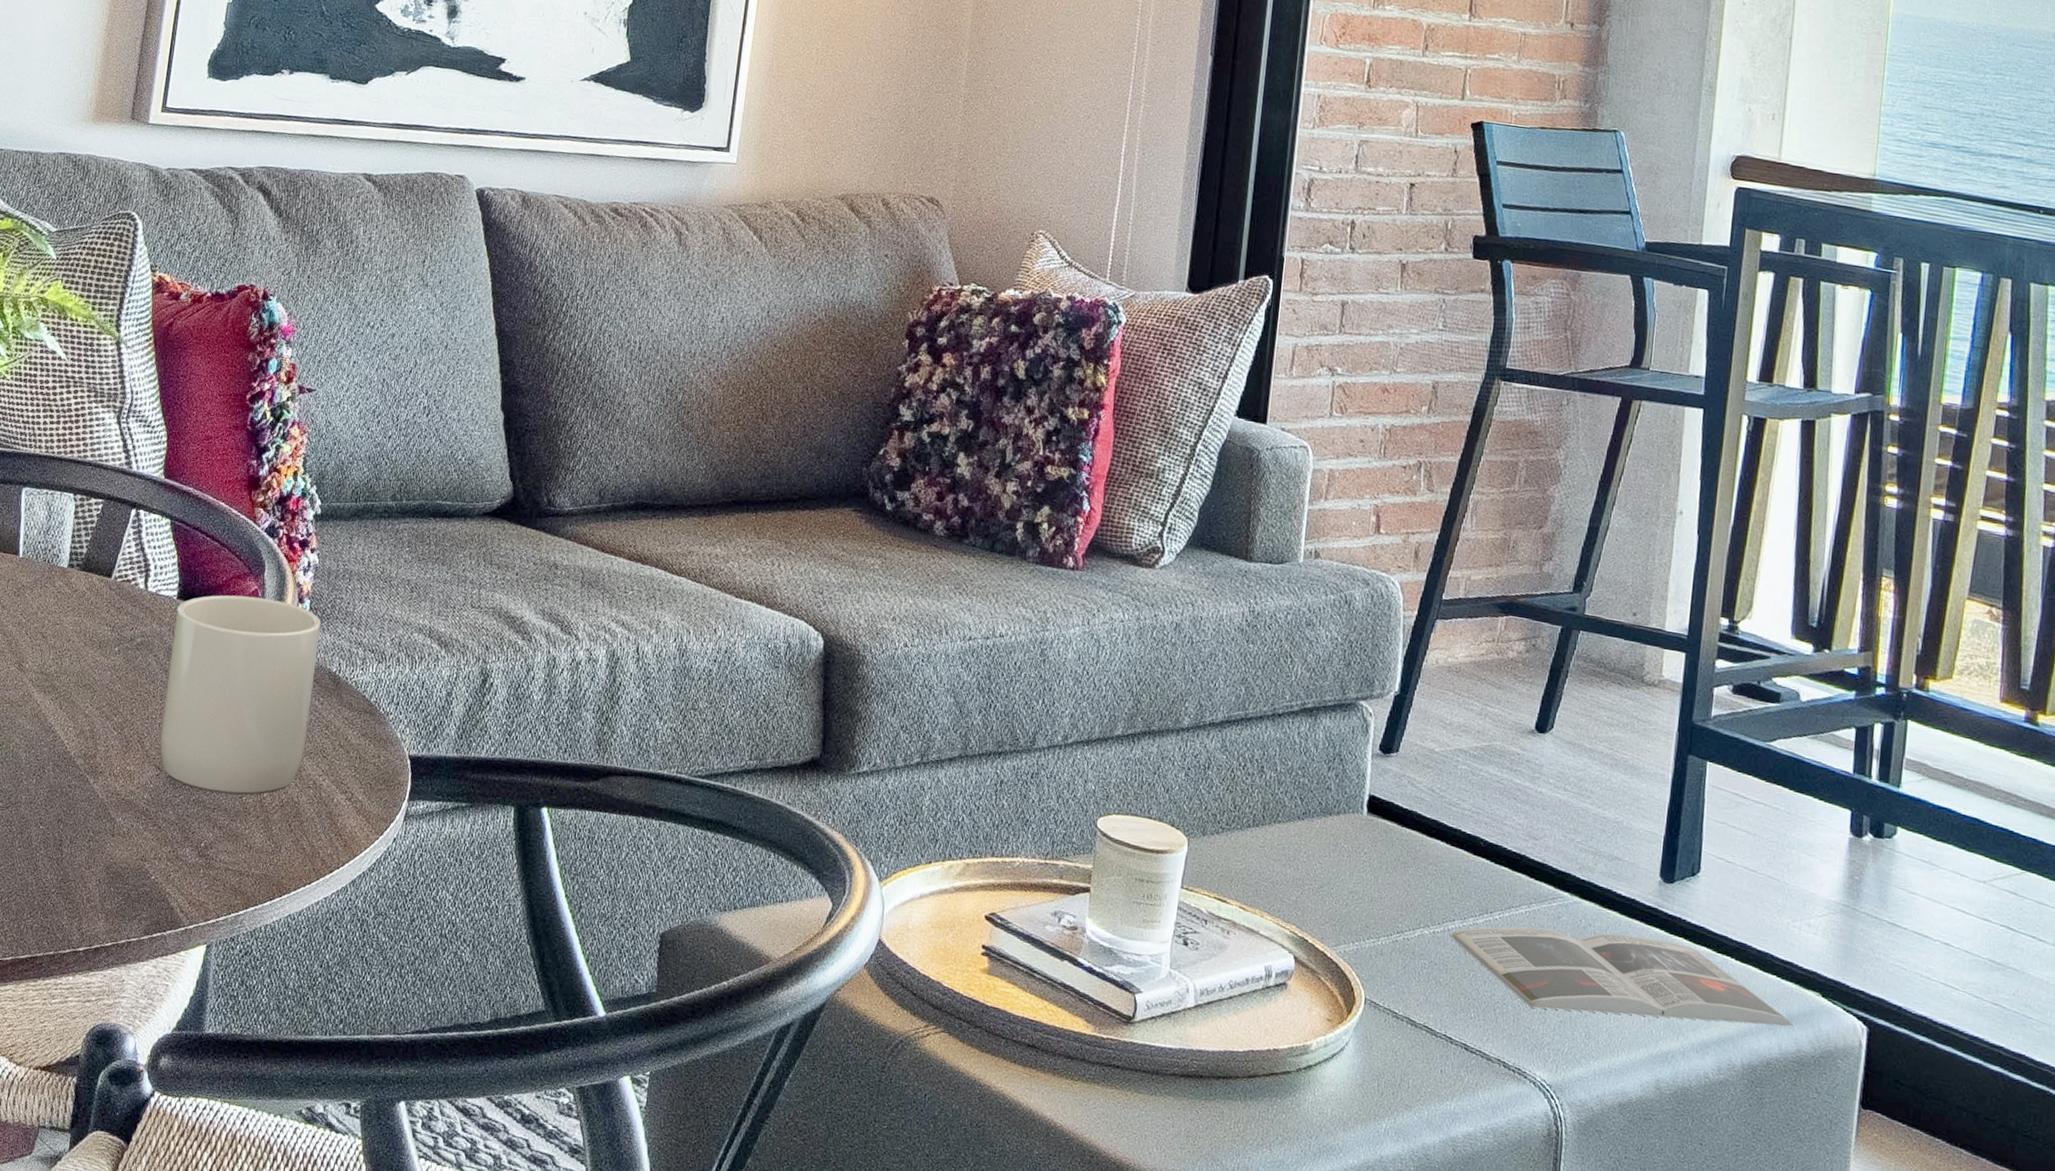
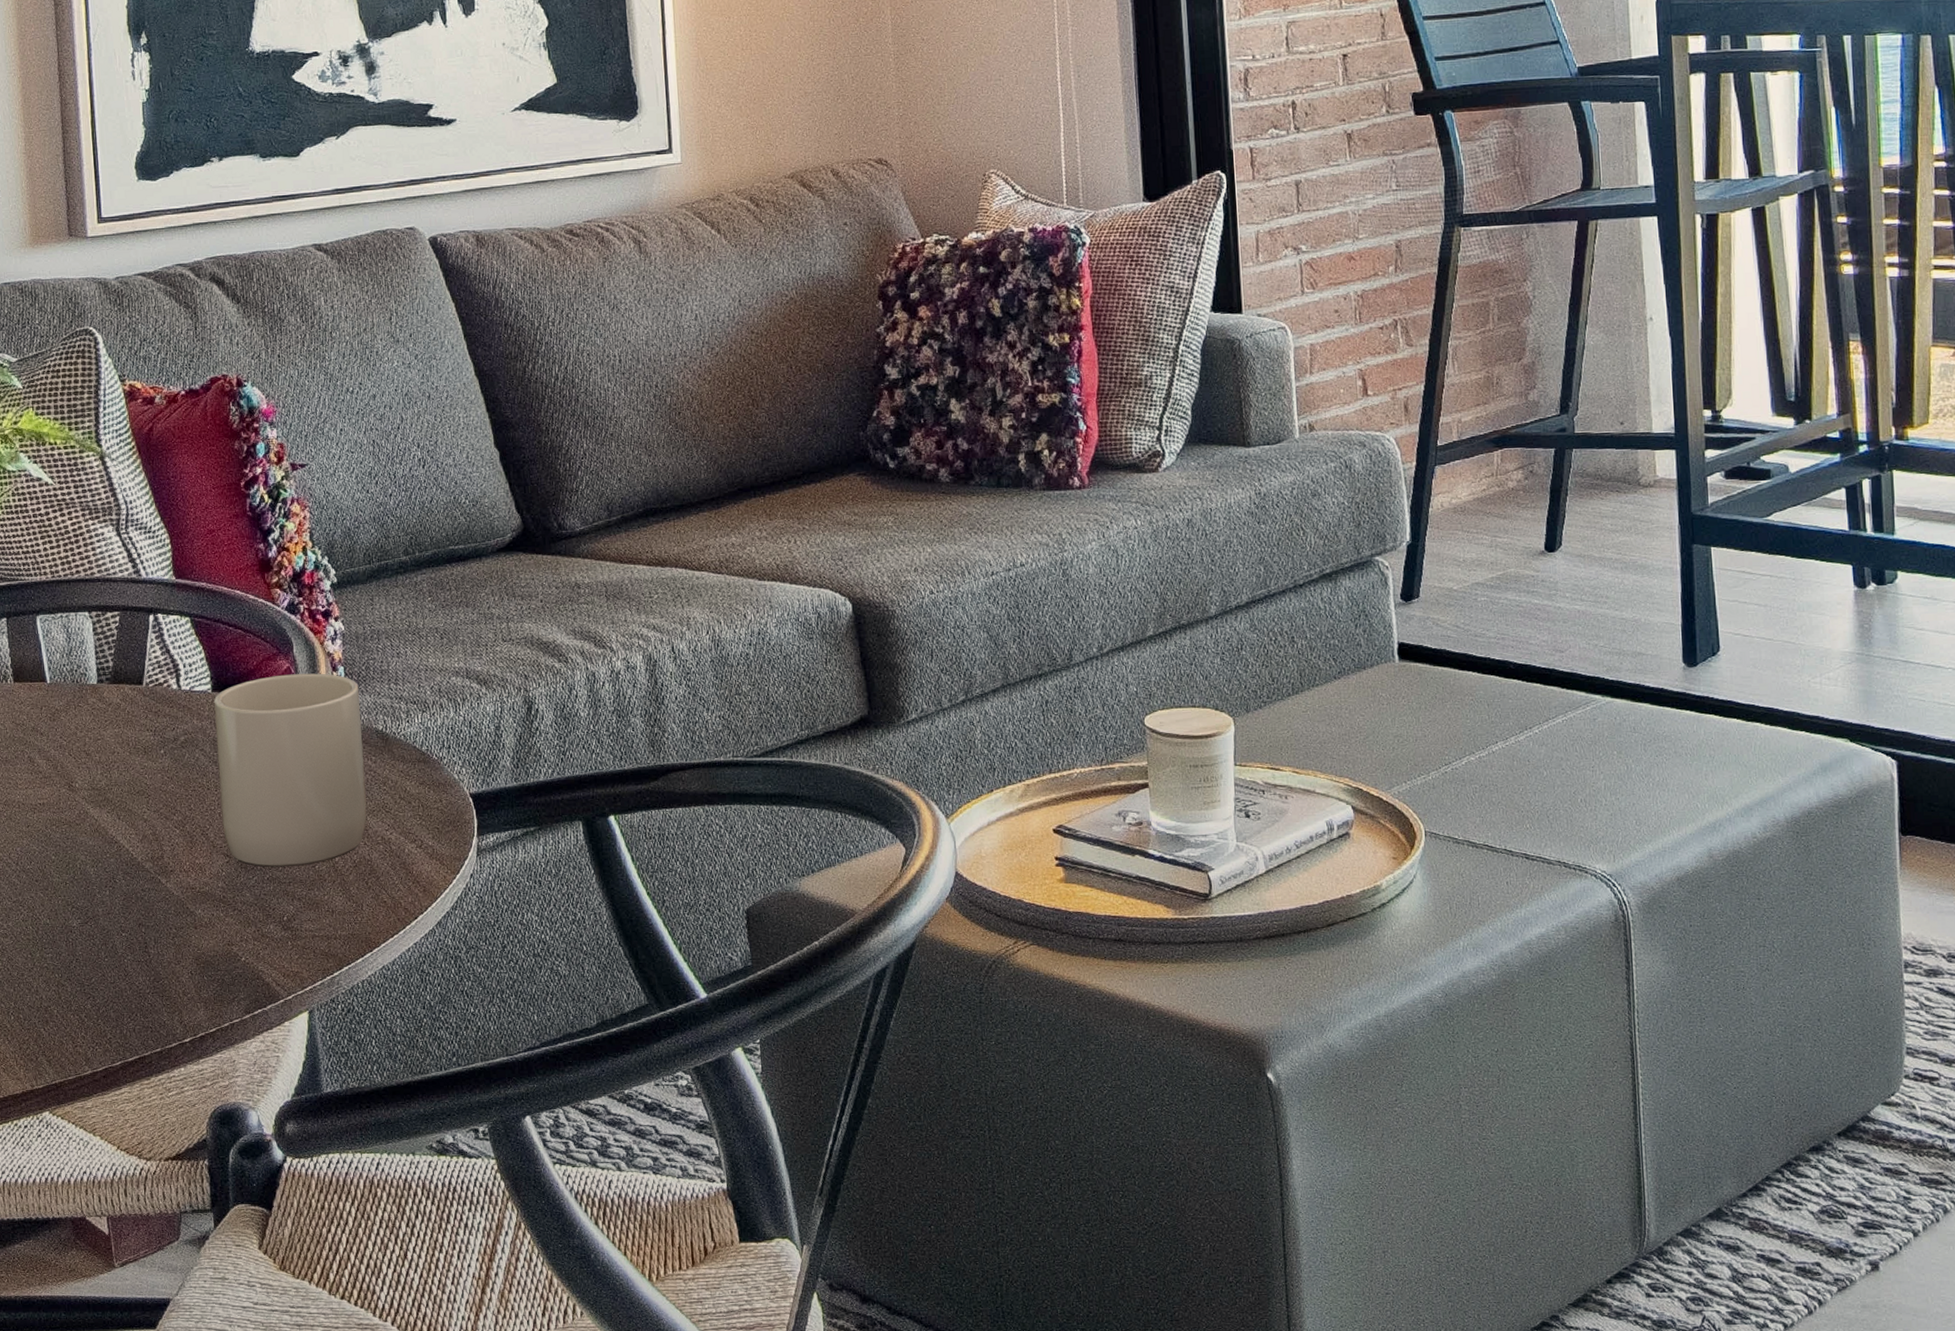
magazine: present [1449,926,1794,1027] -> none [1494,720,1828,808]

